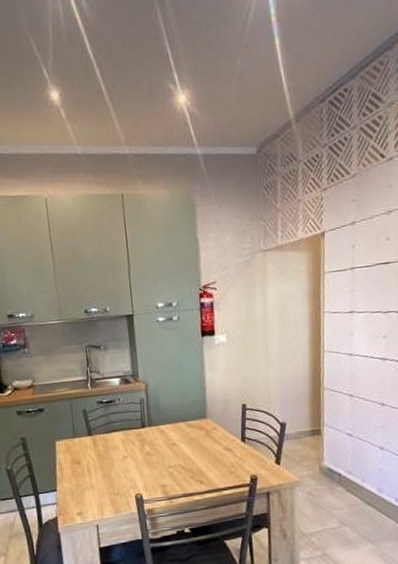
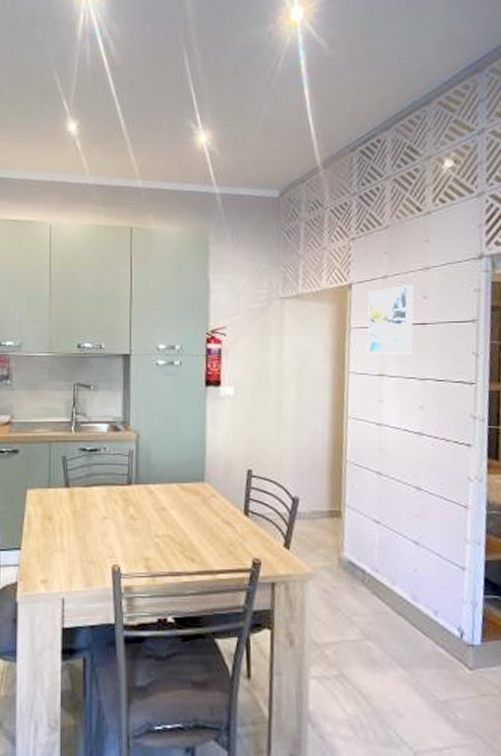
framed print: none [339,228,379,295] -> present [367,285,414,354]

